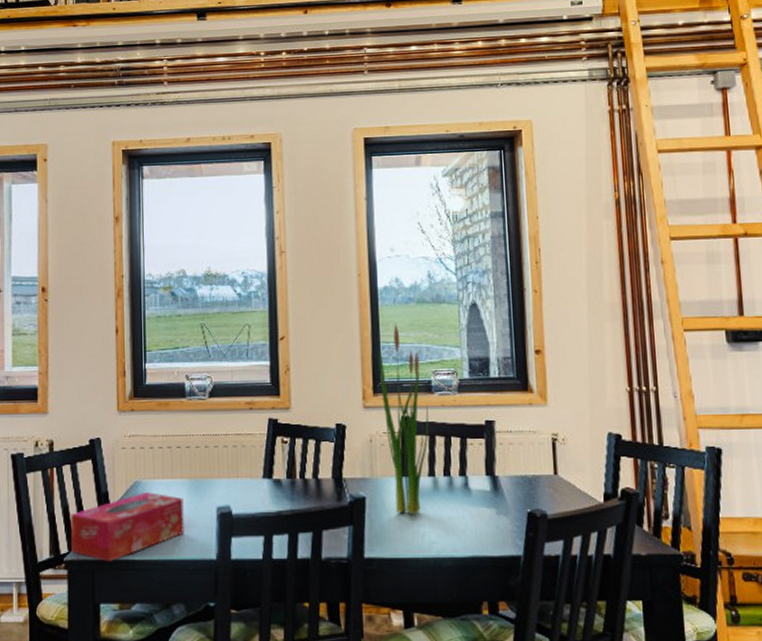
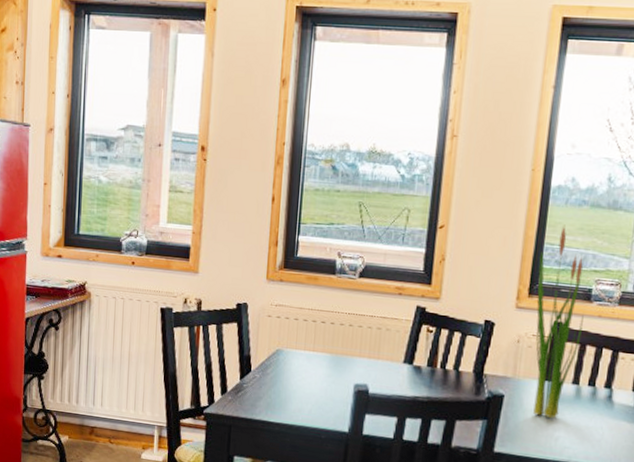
tissue box: present [70,492,184,561] -> none [211,360,323,420]

